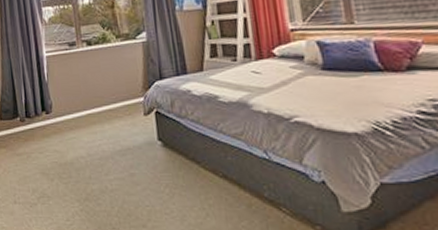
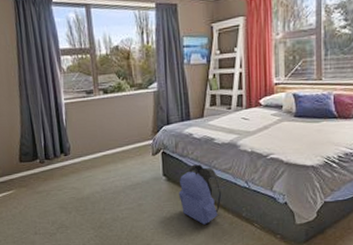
backpack: none [177,127,234,205] -> present [178,164,222,225]

